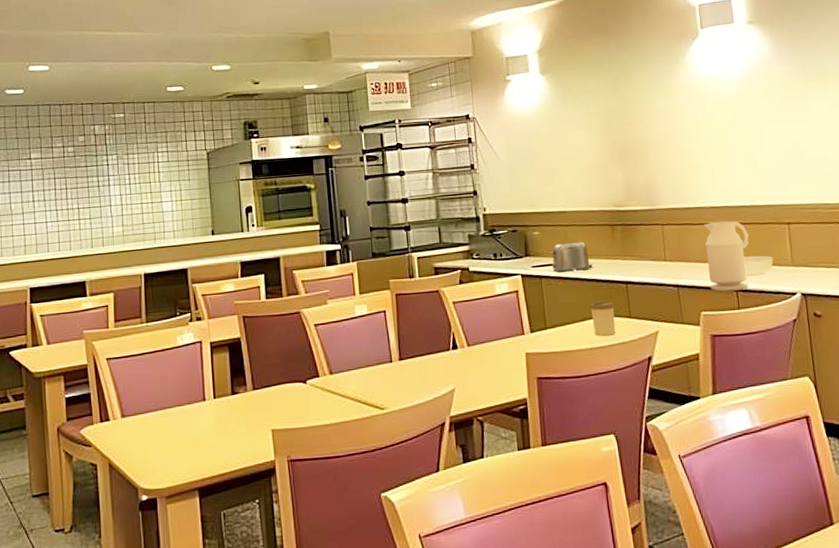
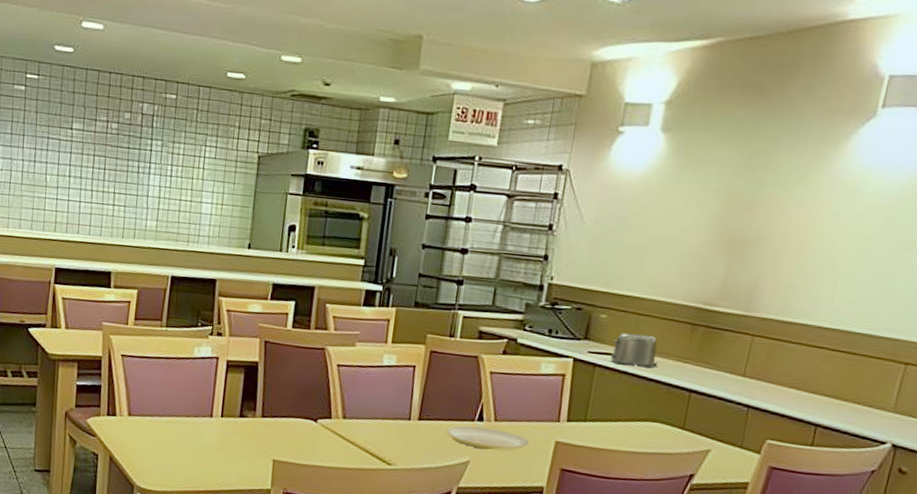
plate: none [427,353,503,376] -> present [446,426,529,452]
cup: present [589,302,616,337] -> none [637,405,669,444]
water jug: present [703,221,749,292] -> none [786,344,854,427]
bowl: present [743,255,774,277] -> none [833,390,874,416]

